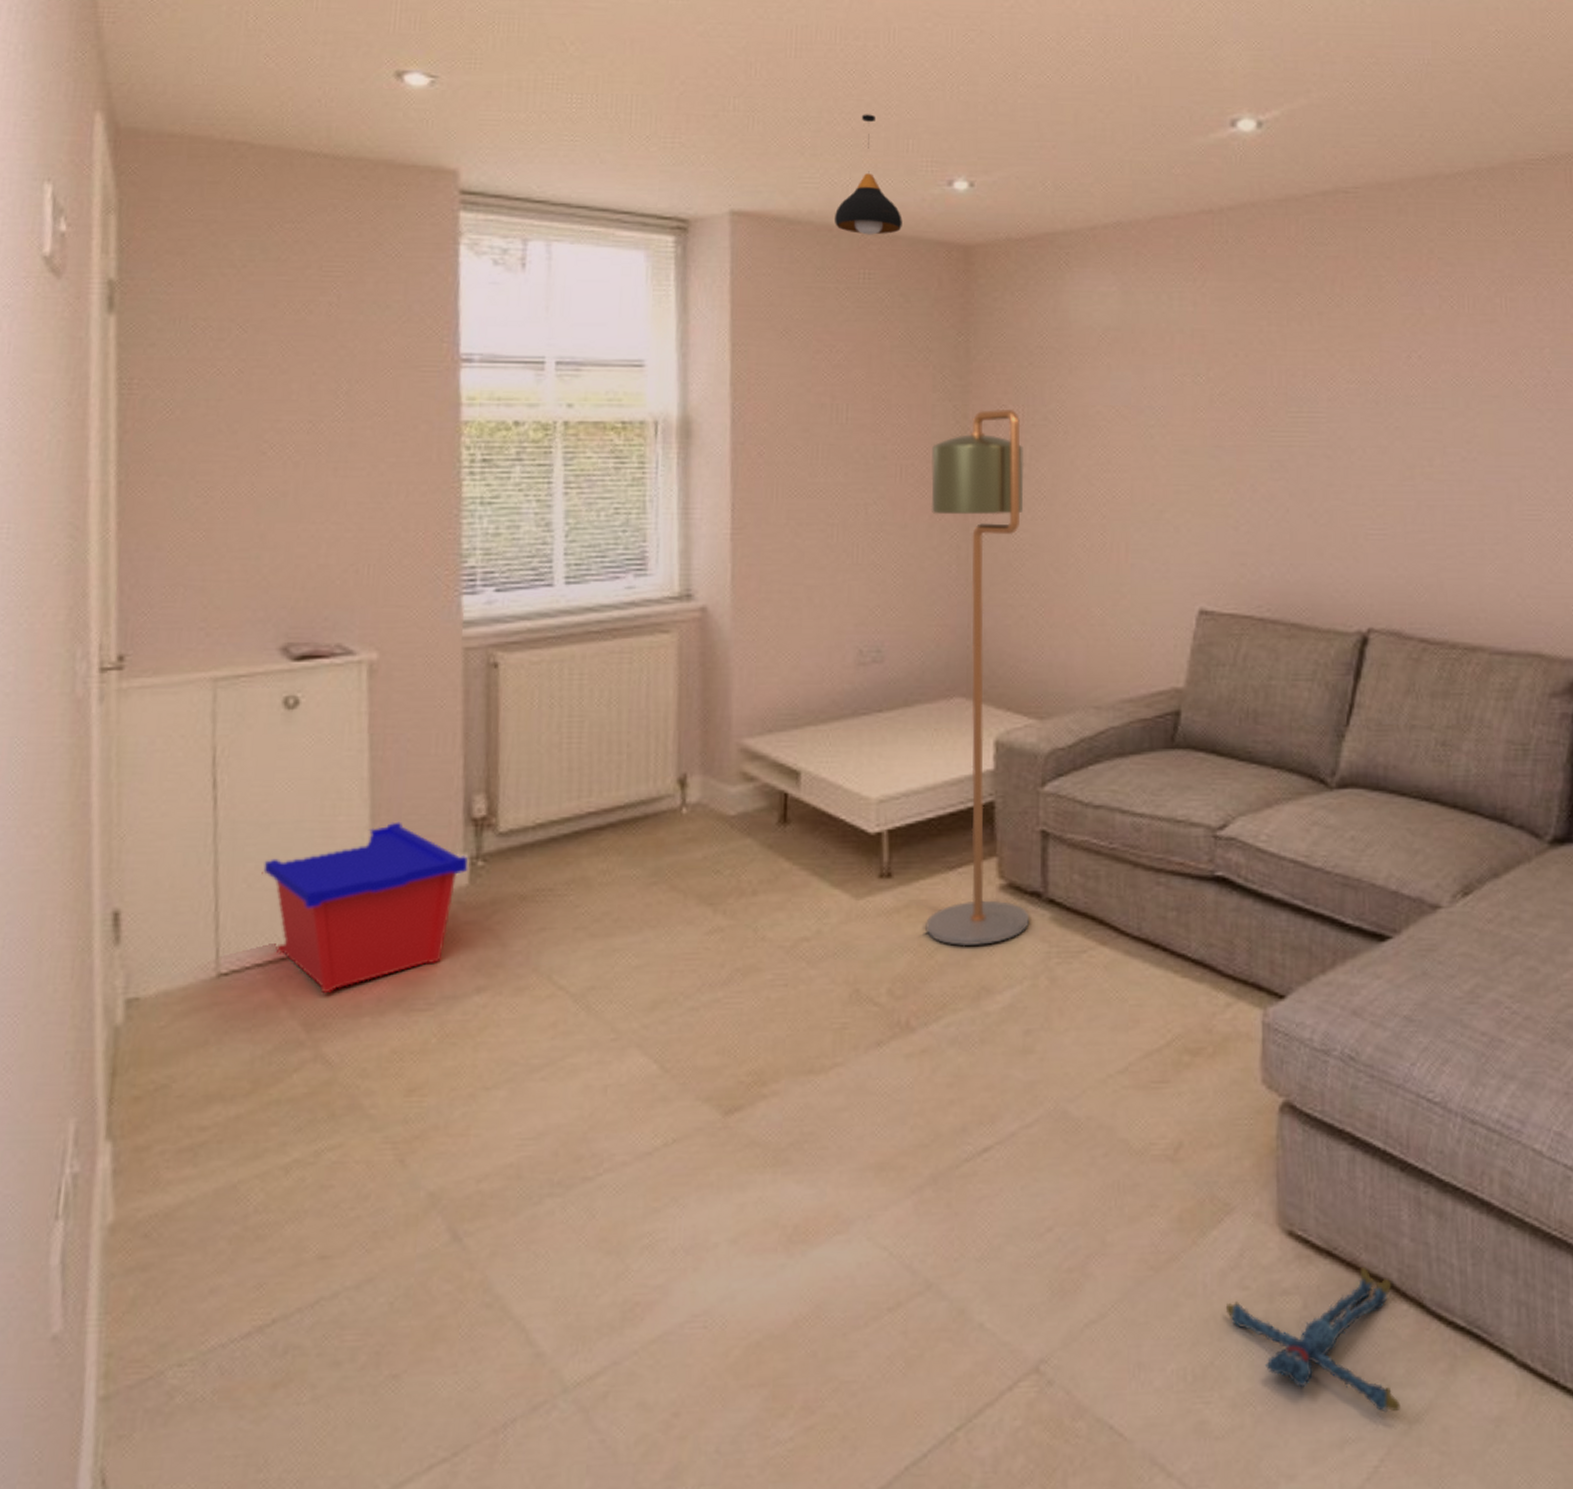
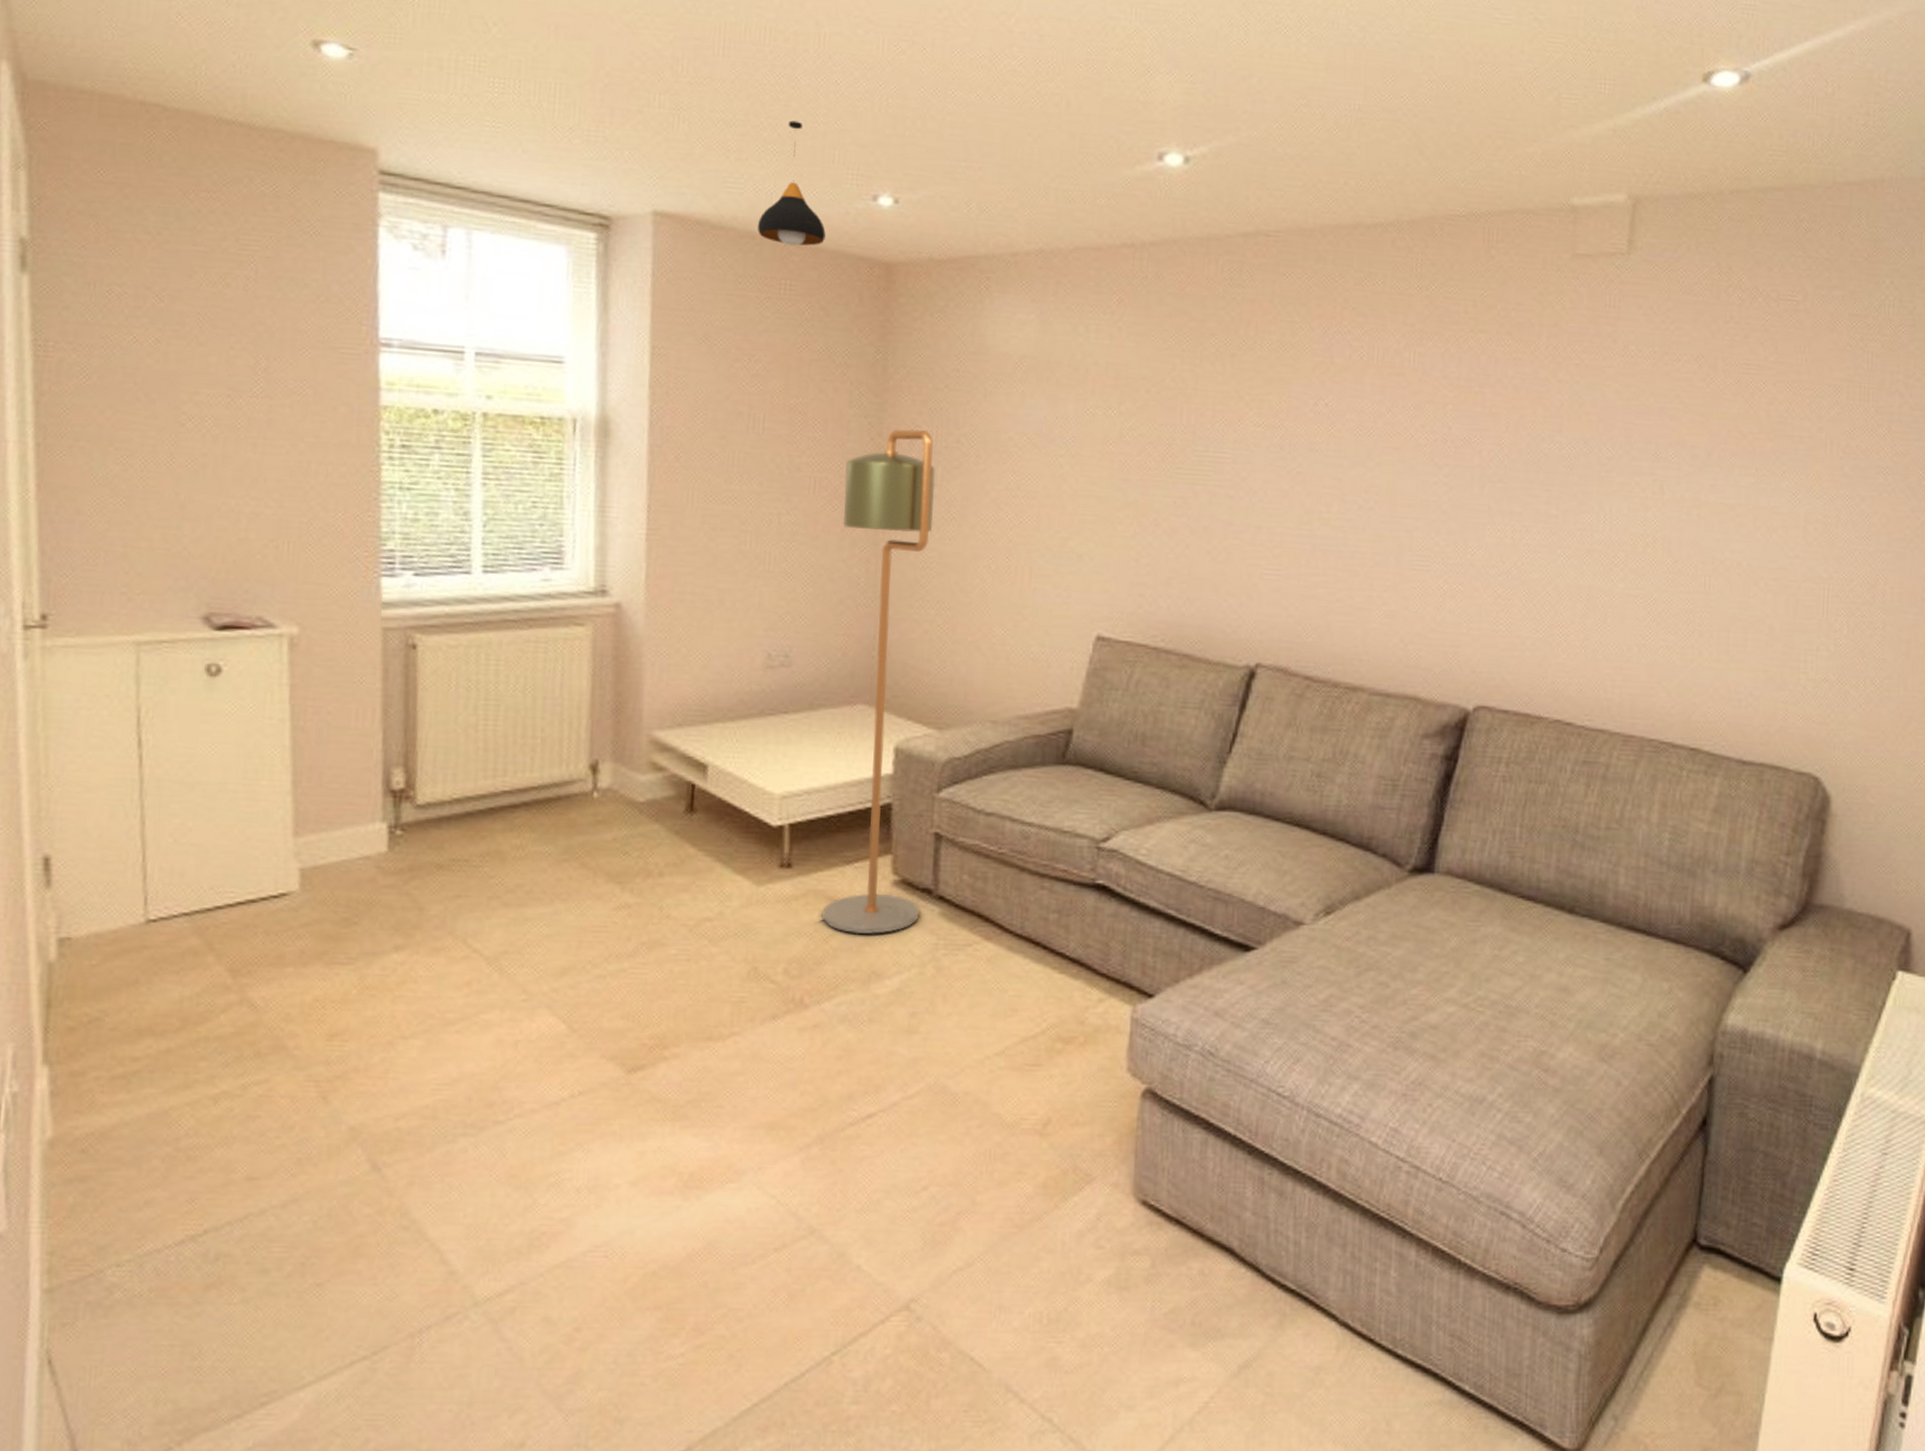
storage bin: present [261,821,469,994] -> none [187,789,388,944]
plush toy: present [1225,1266,1401,1413] -> none [1081,1234,1233,1358]

